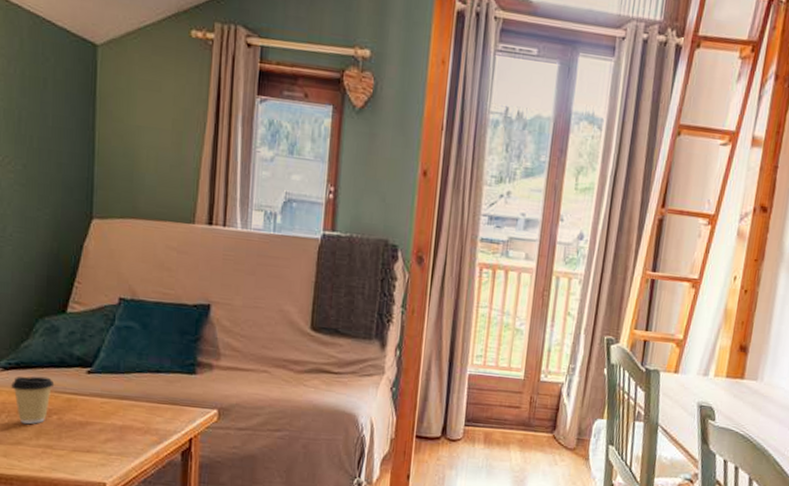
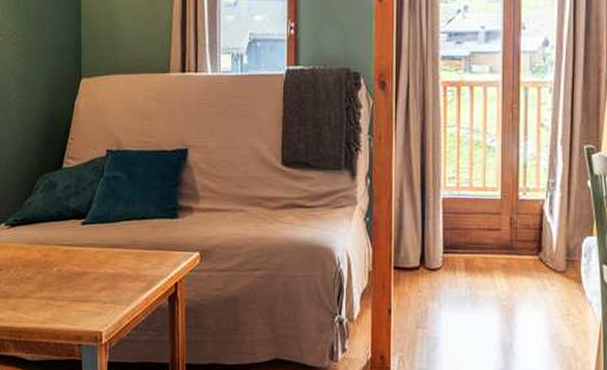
coffee cup: present [11,376,55,425] -> none [18,230,55,278]

